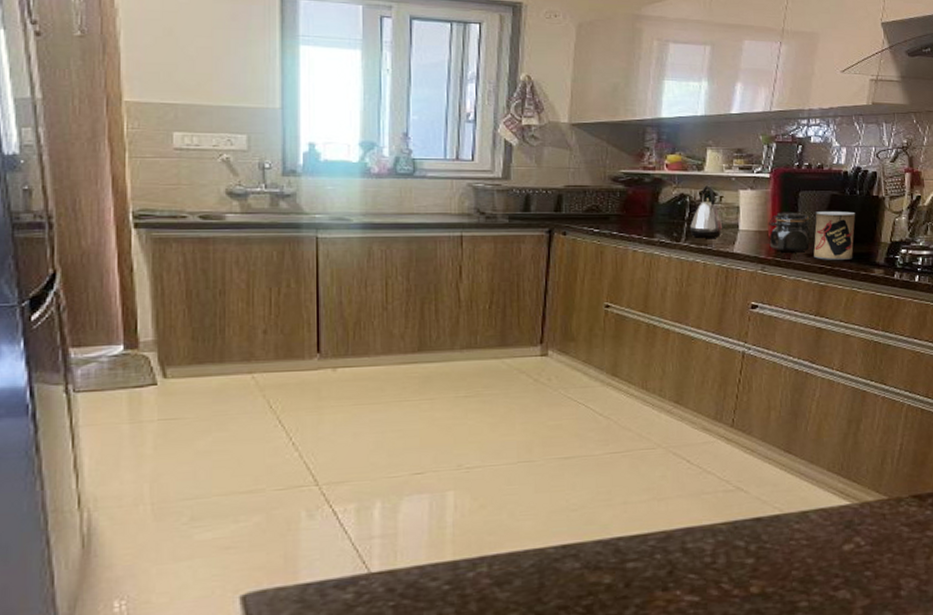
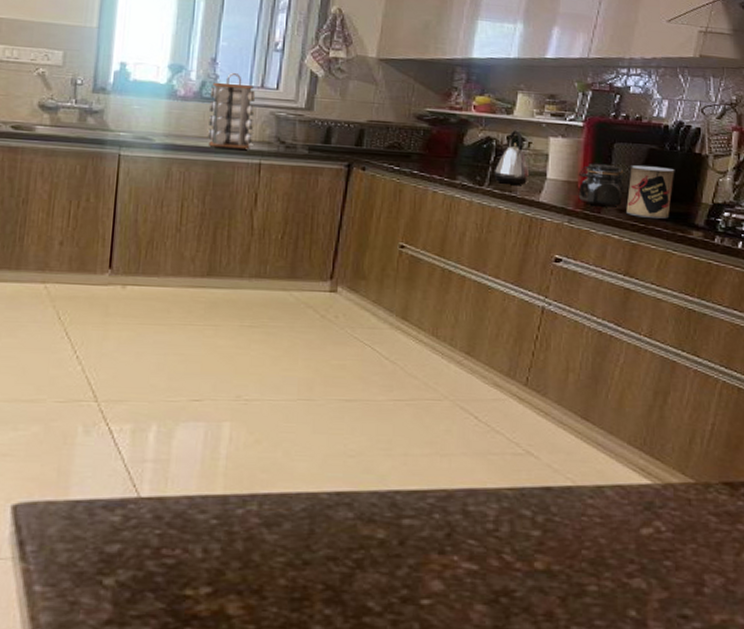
spice rack: none [406,146,452,224] -> present [208,72,256,150]

